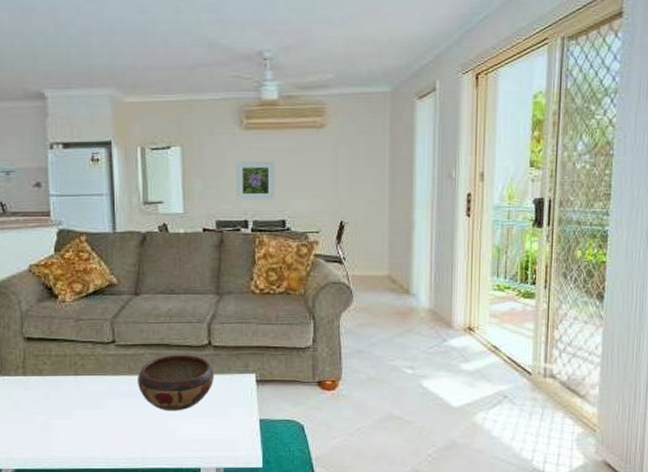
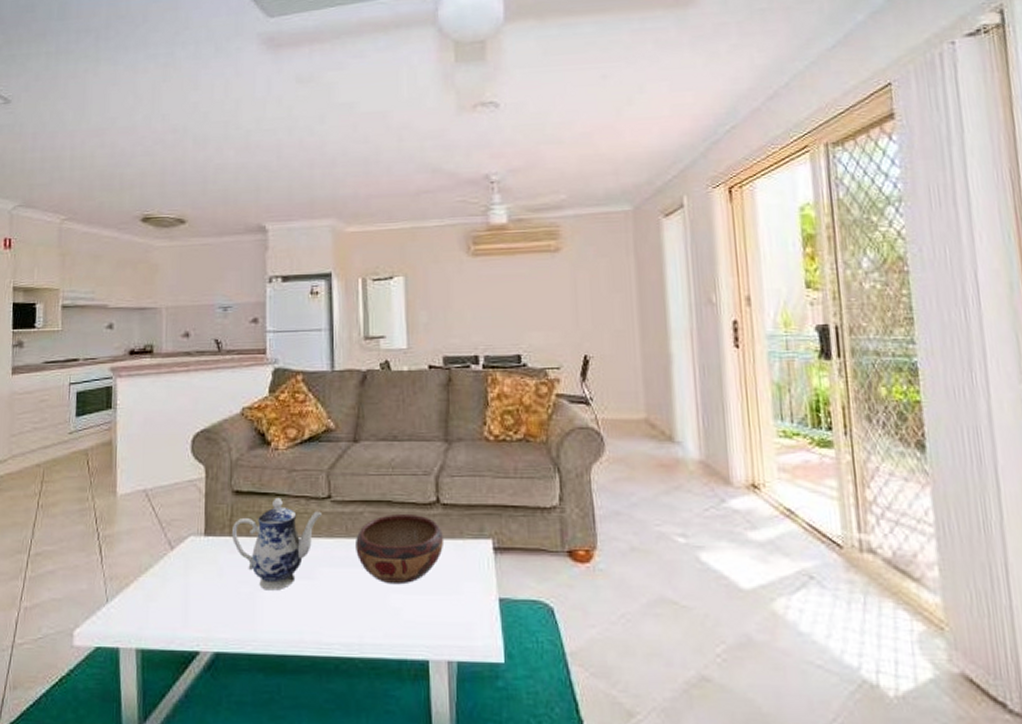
teapot: none [25,342,107,419] -> present [231,497,322,591]
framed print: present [236,161,275,200] -> none [464,289,508,333]

